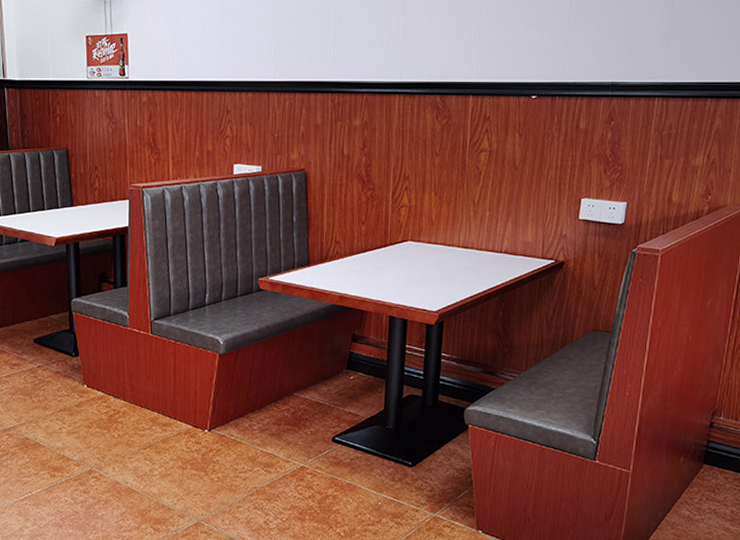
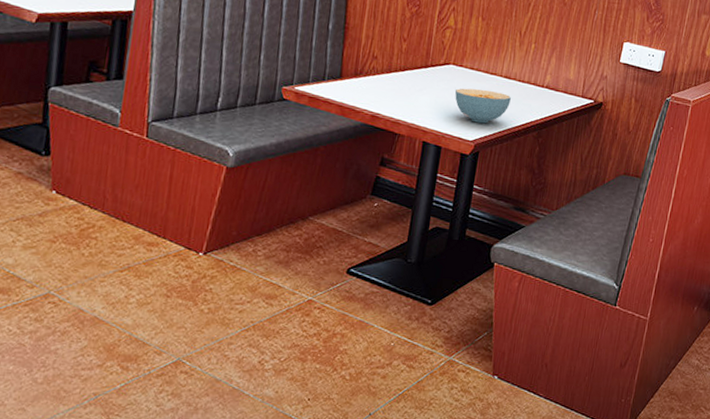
cereal bowl: none [415,261,470,294] -> present [454,88,511,124]

